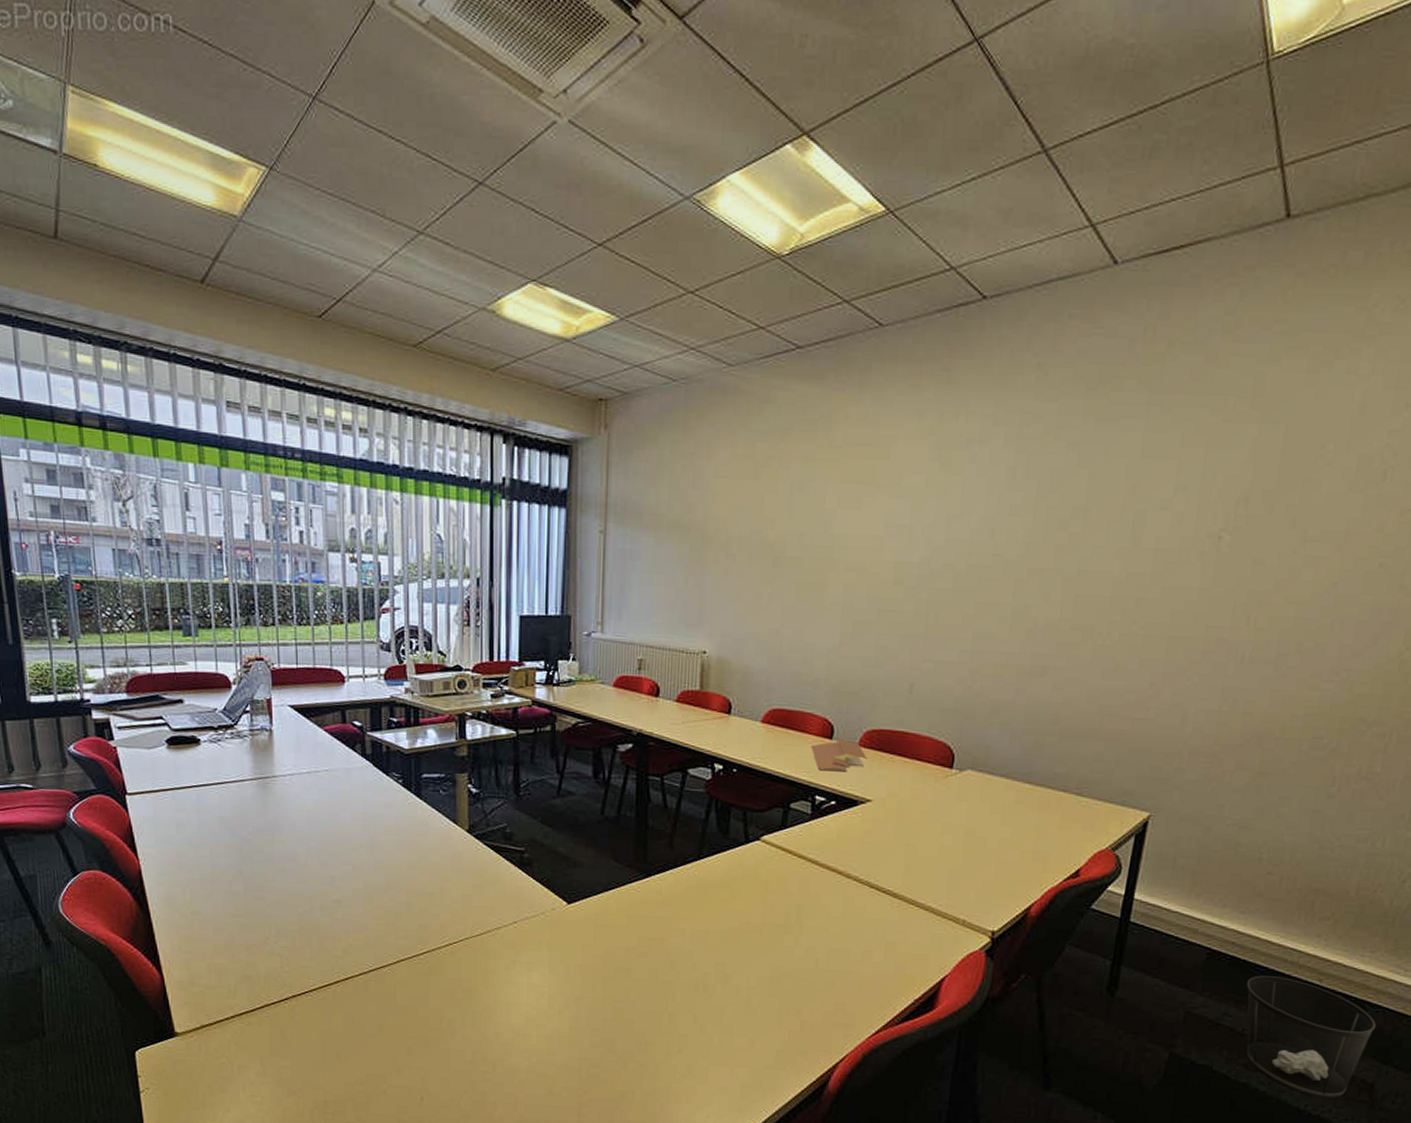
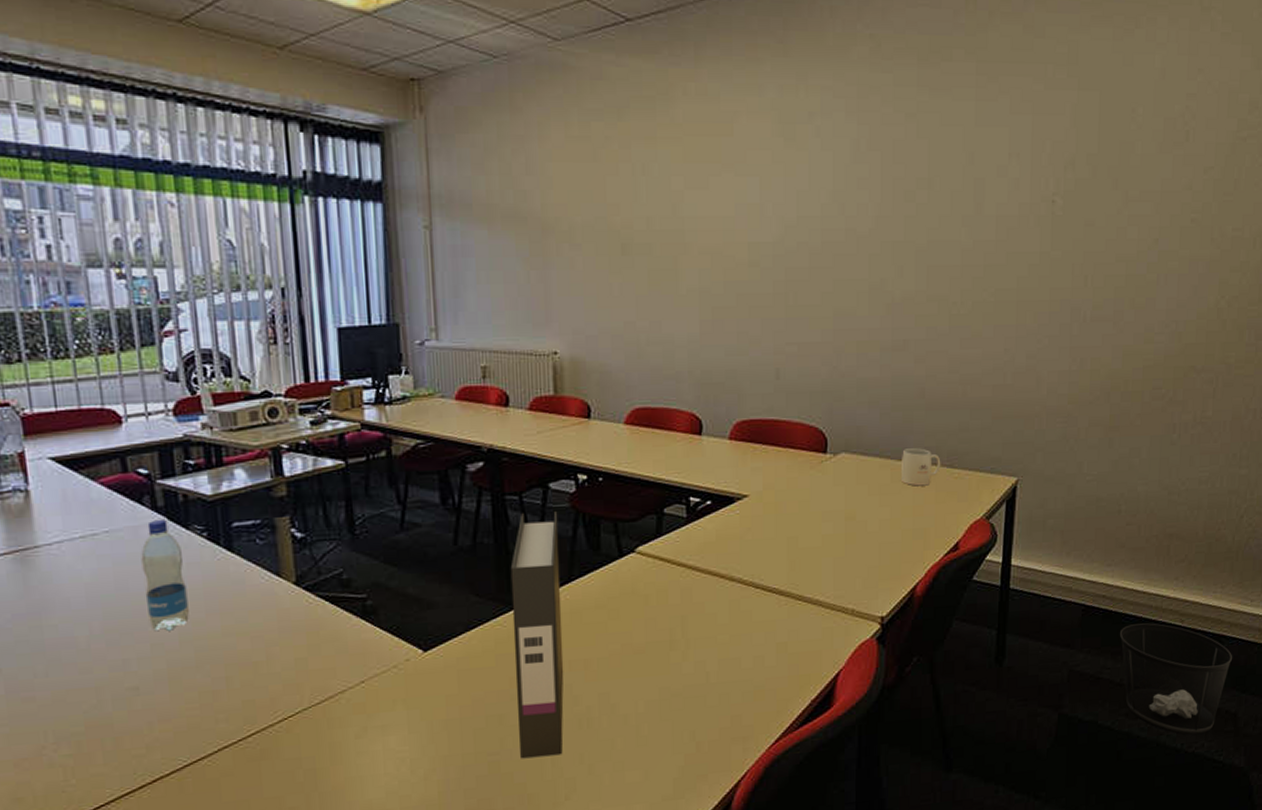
bottle: none [351,764,383,858] -> present [141,519,189,631]
binder: none [642,793,694,1012] -> present [510,511,564,759]
papers: present [811,737,867,772] -> none [680,432,740,470]
mug: none [1025,772,1070,811] -> present [900,448,941,486]

